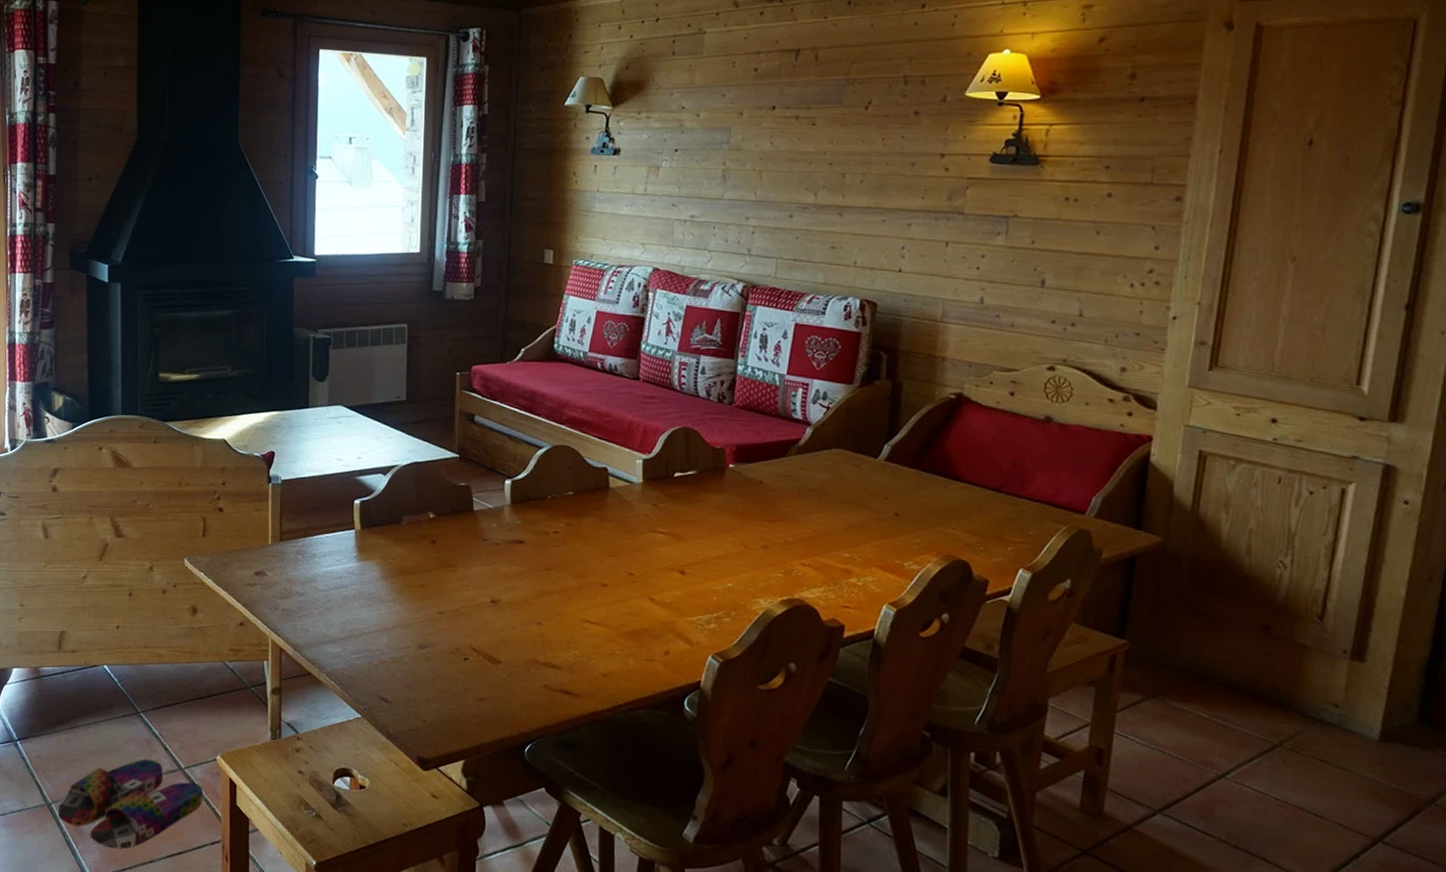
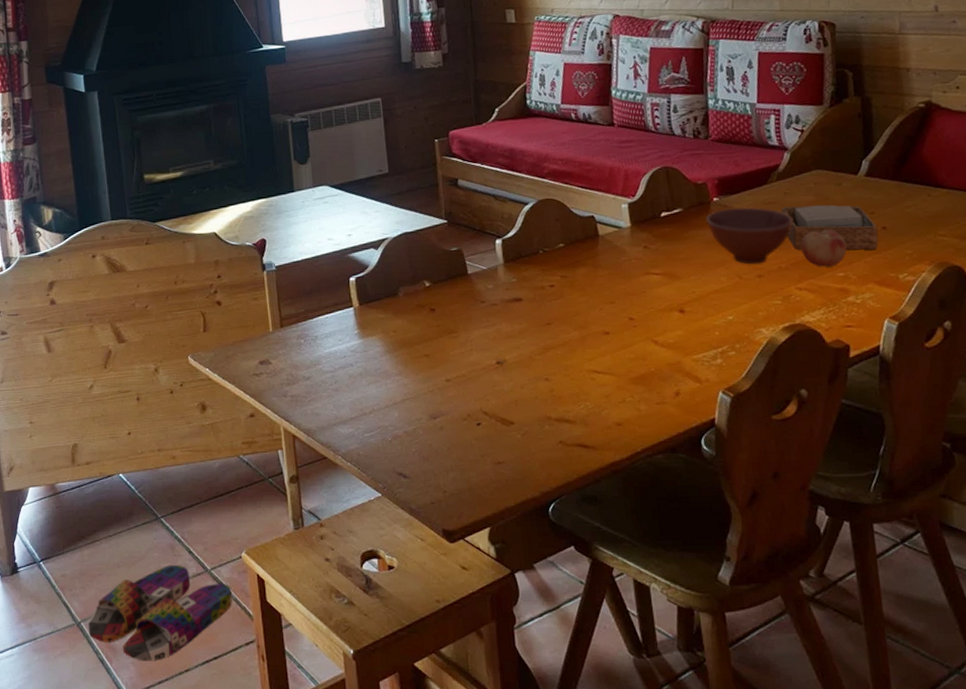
bowl: none [718,476,807,535] -> present [705,207,794,264]
napkin holder: none [796,481,890,535] -> present [781,205,879,251]
fruit: none [810,508,856,547] -> present [800,229,847,267]

